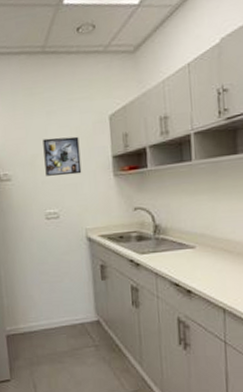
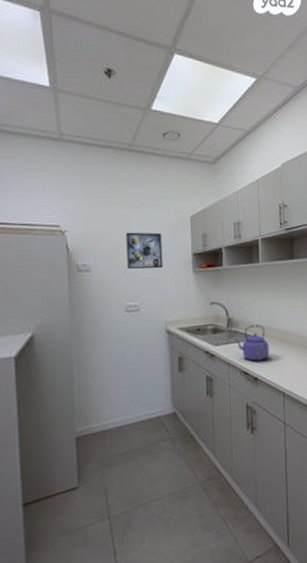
kettle: none [163,231,206,272] -> present [235,324,270,362]

